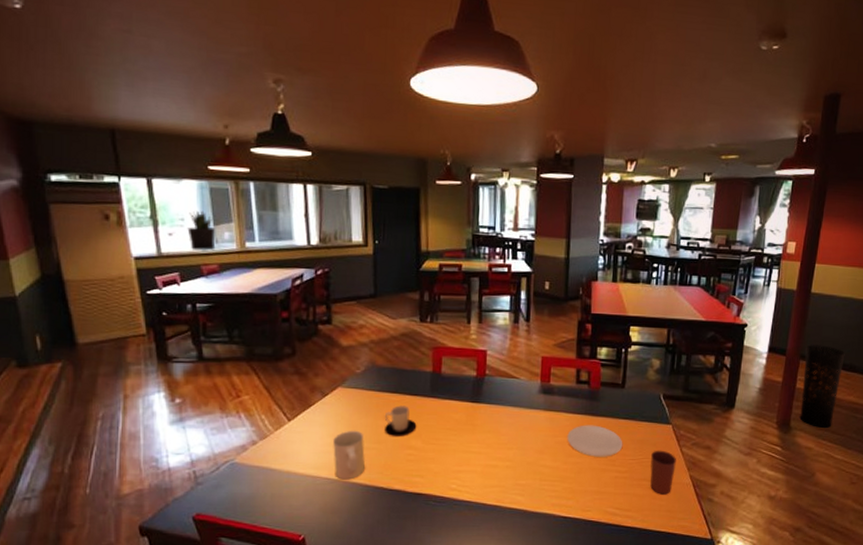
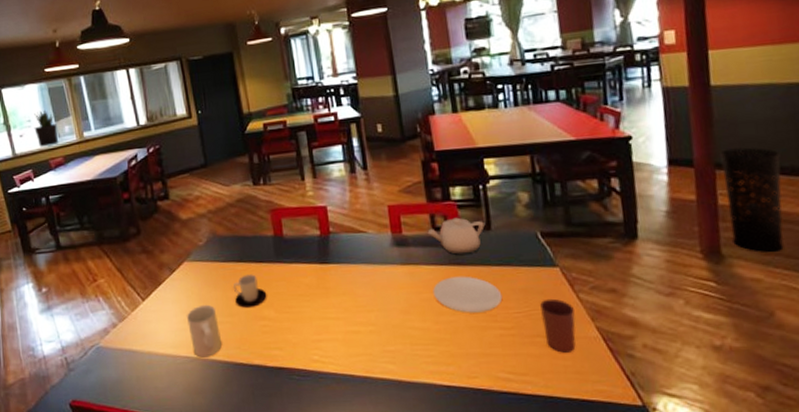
teapot: none [572,374,620,407] -> present [427,217,485,255]

